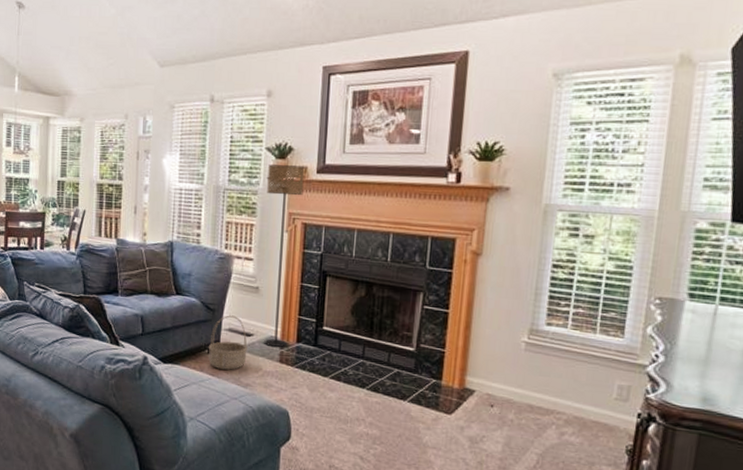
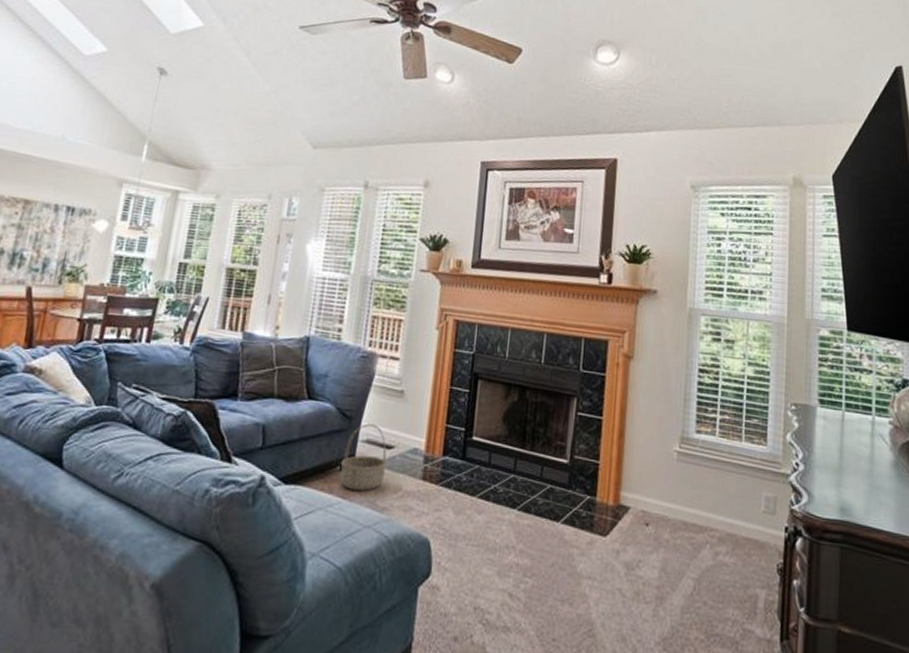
floor lamp: present [264,164,305,347] -> none [406,256,460,462]

